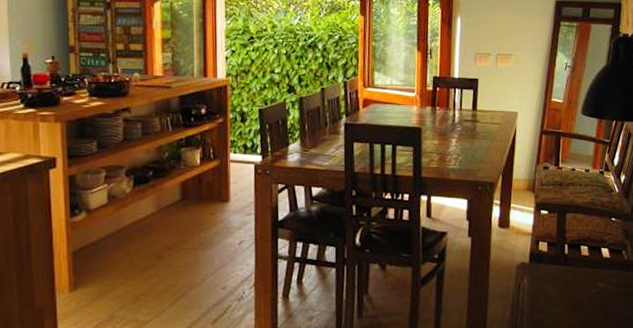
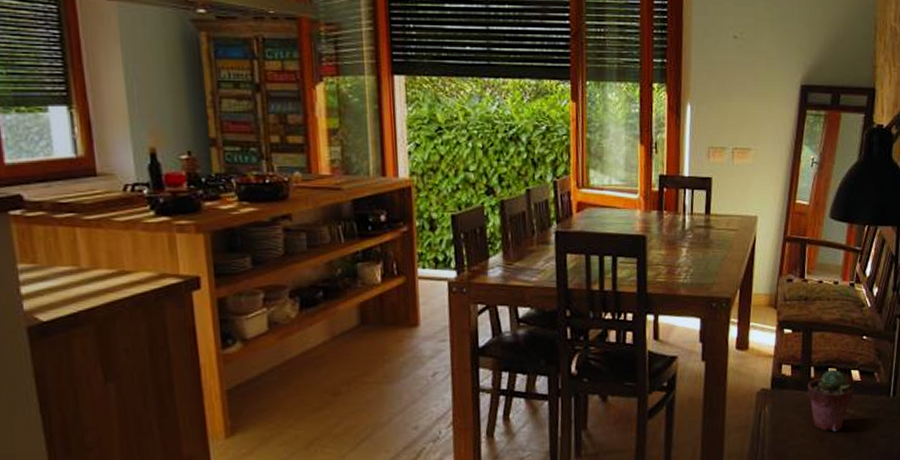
potted succulent: none [562,247,603,302] -> present [807,369,853,431]

